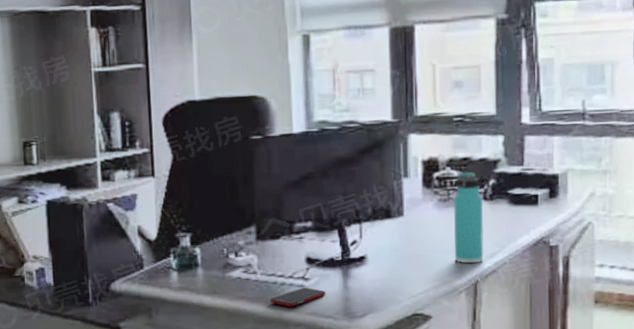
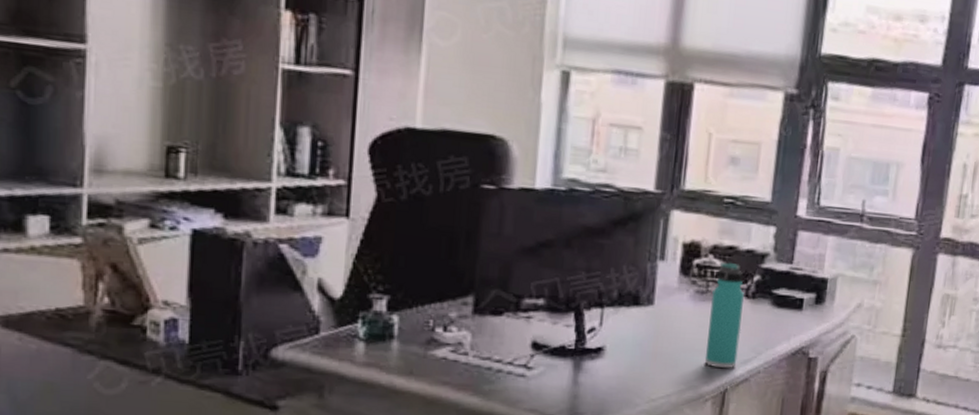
cell phone: present [269,288,326,307] -> none [480,378,551,400]

